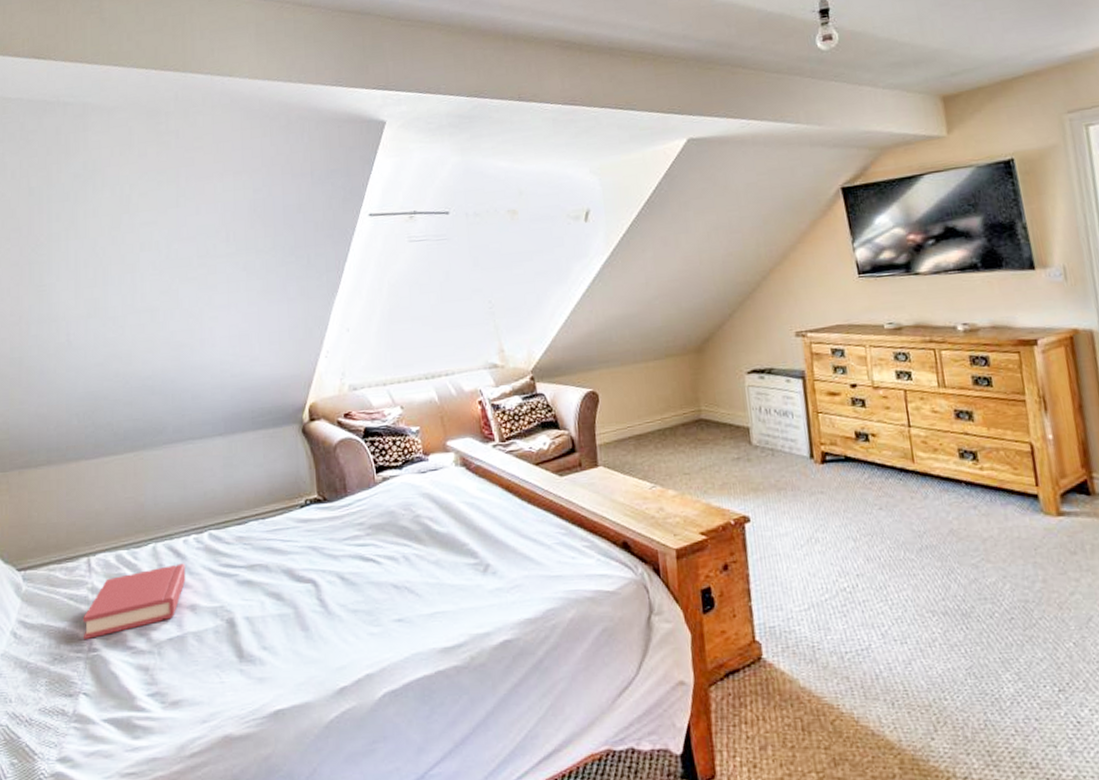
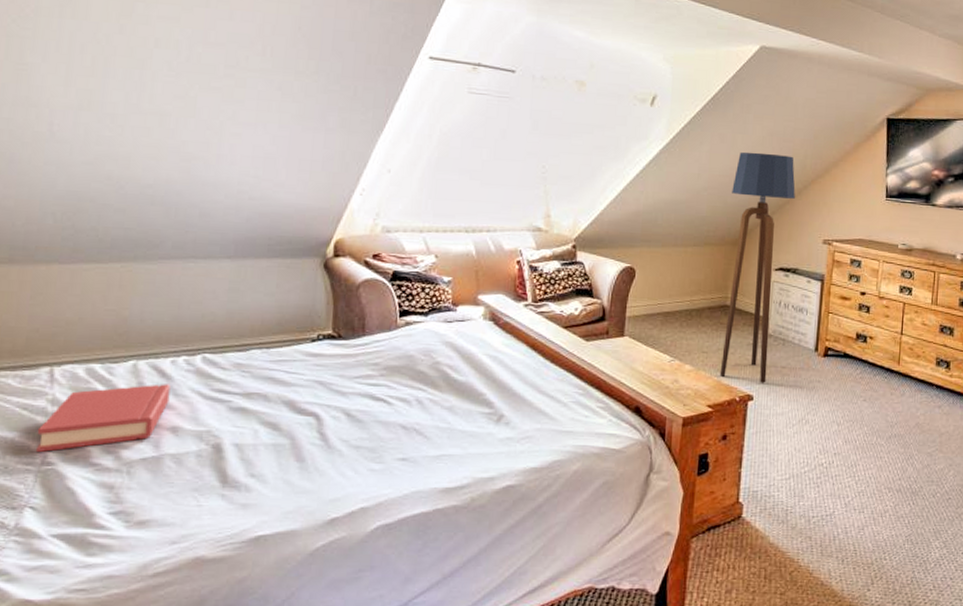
floor lamp: none [684,247,761,502] -> present [720,152,796,383]

